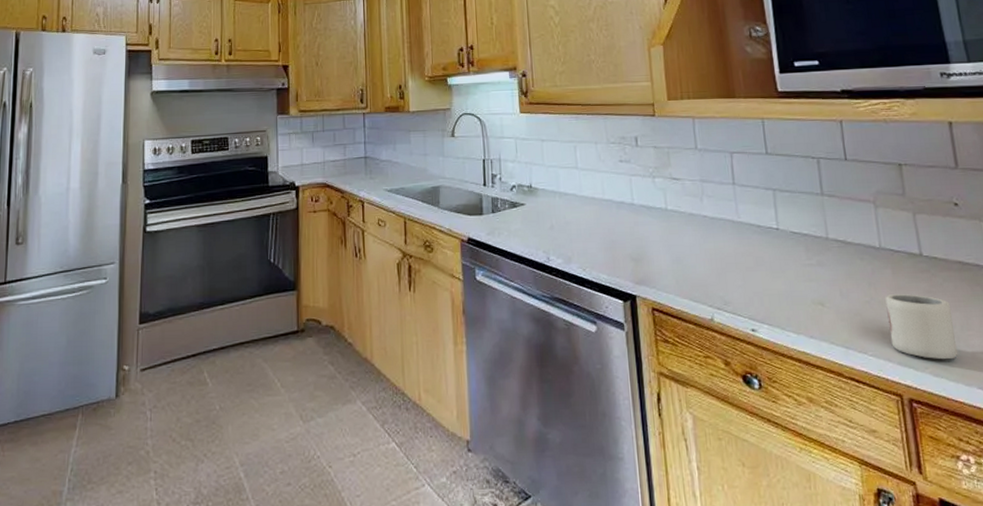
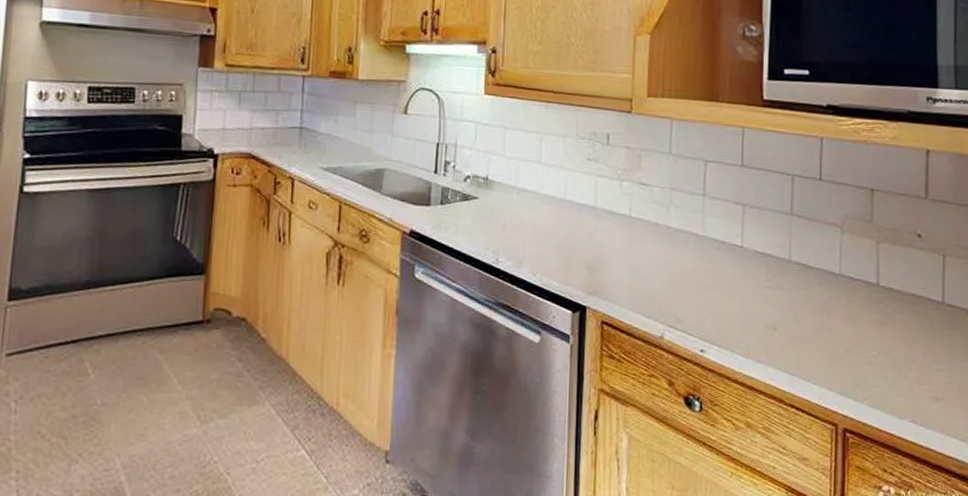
cup: present [885,294,959,360] -> none [835,323,898,392]

